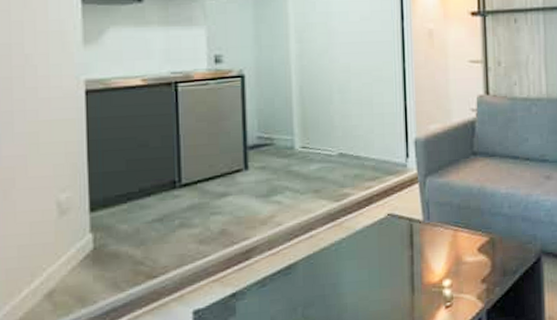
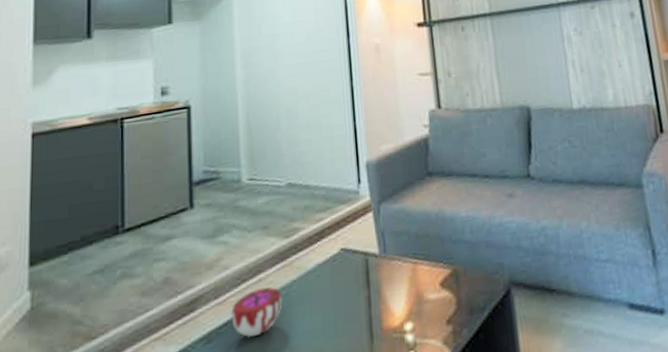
decorative bowl: none [283,243,332,285] -> present [230,287,283,338]

